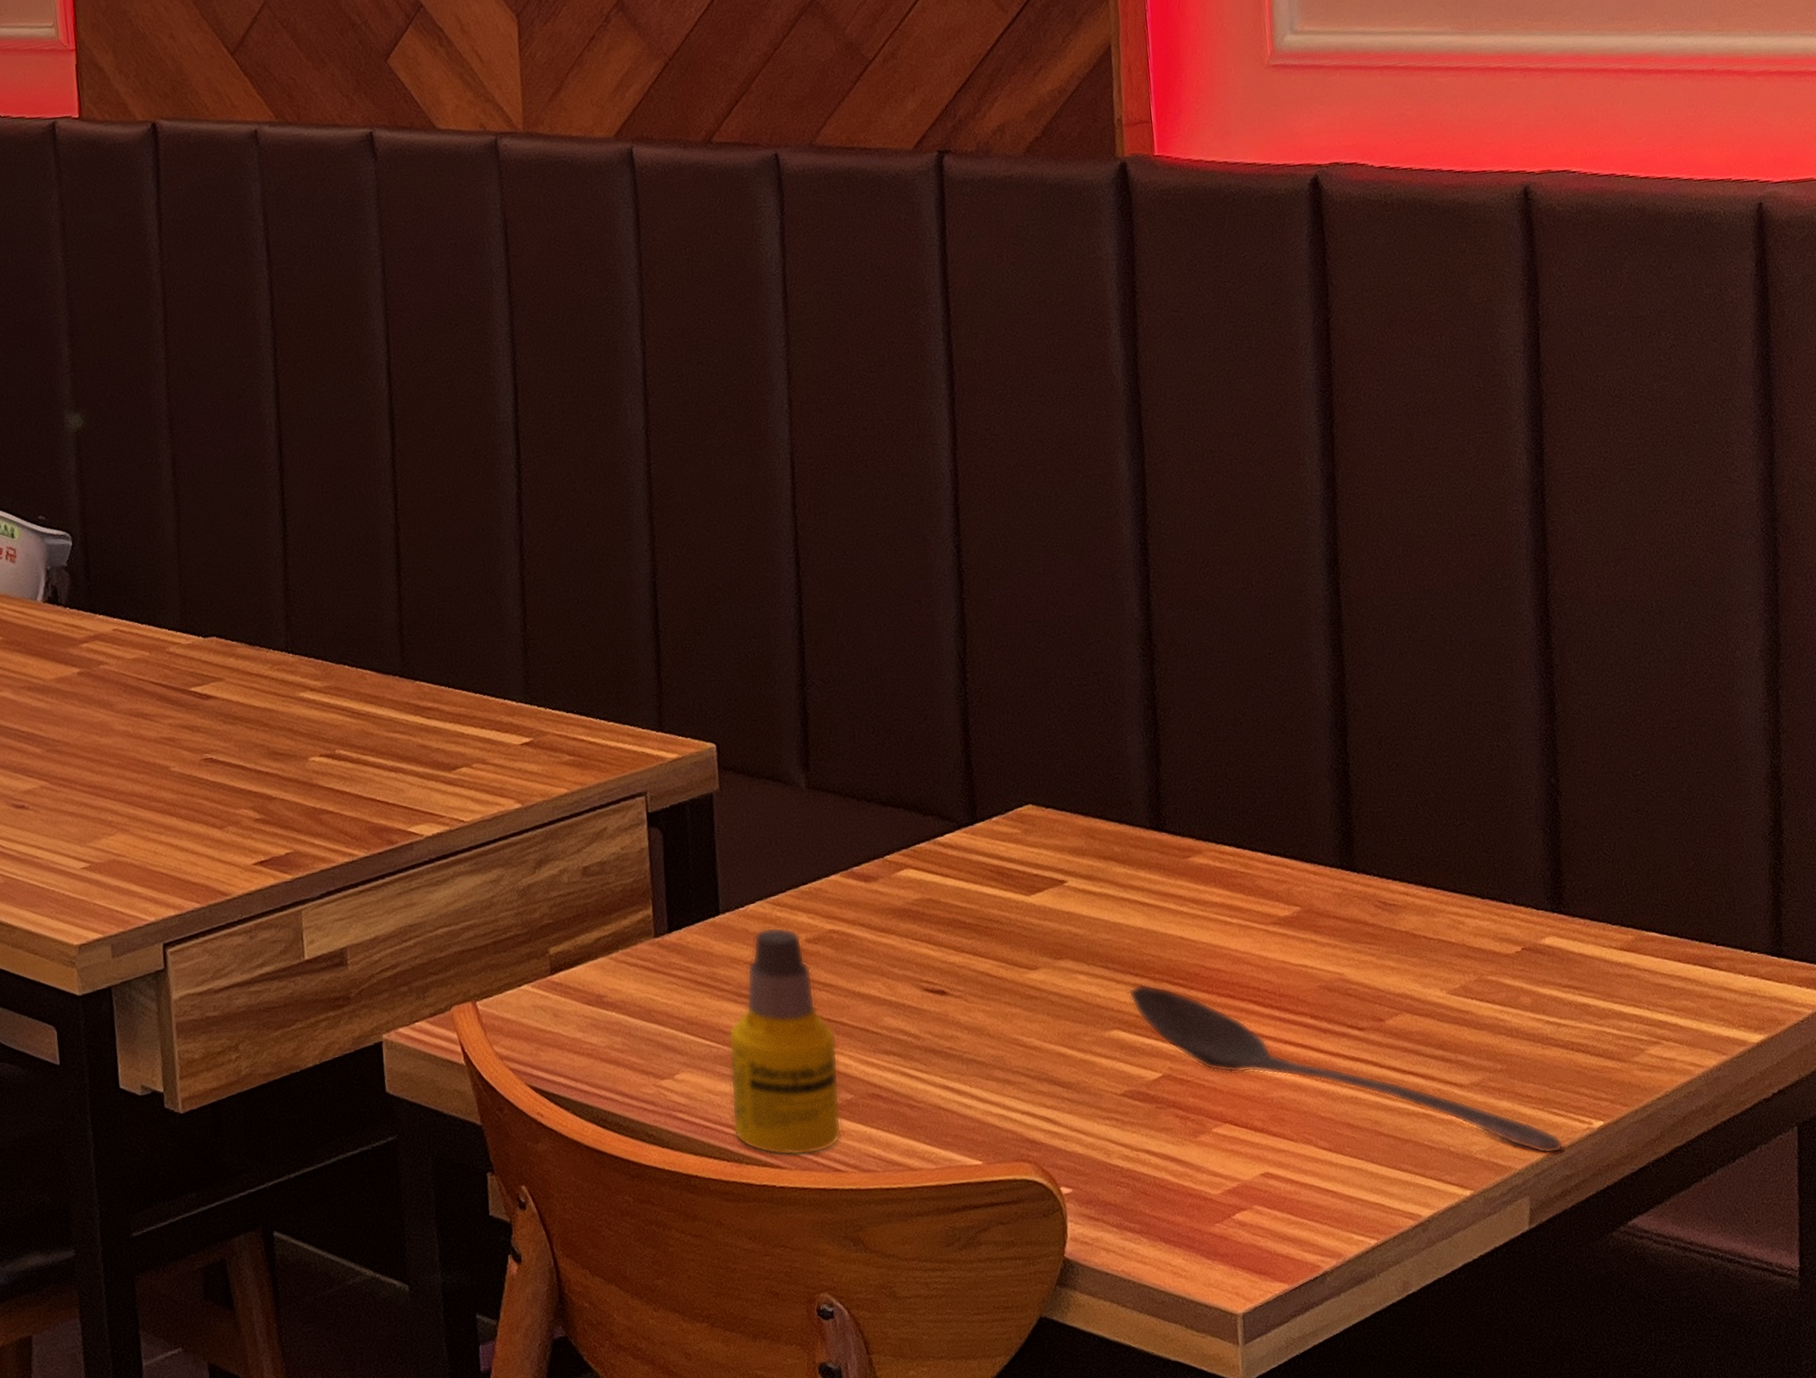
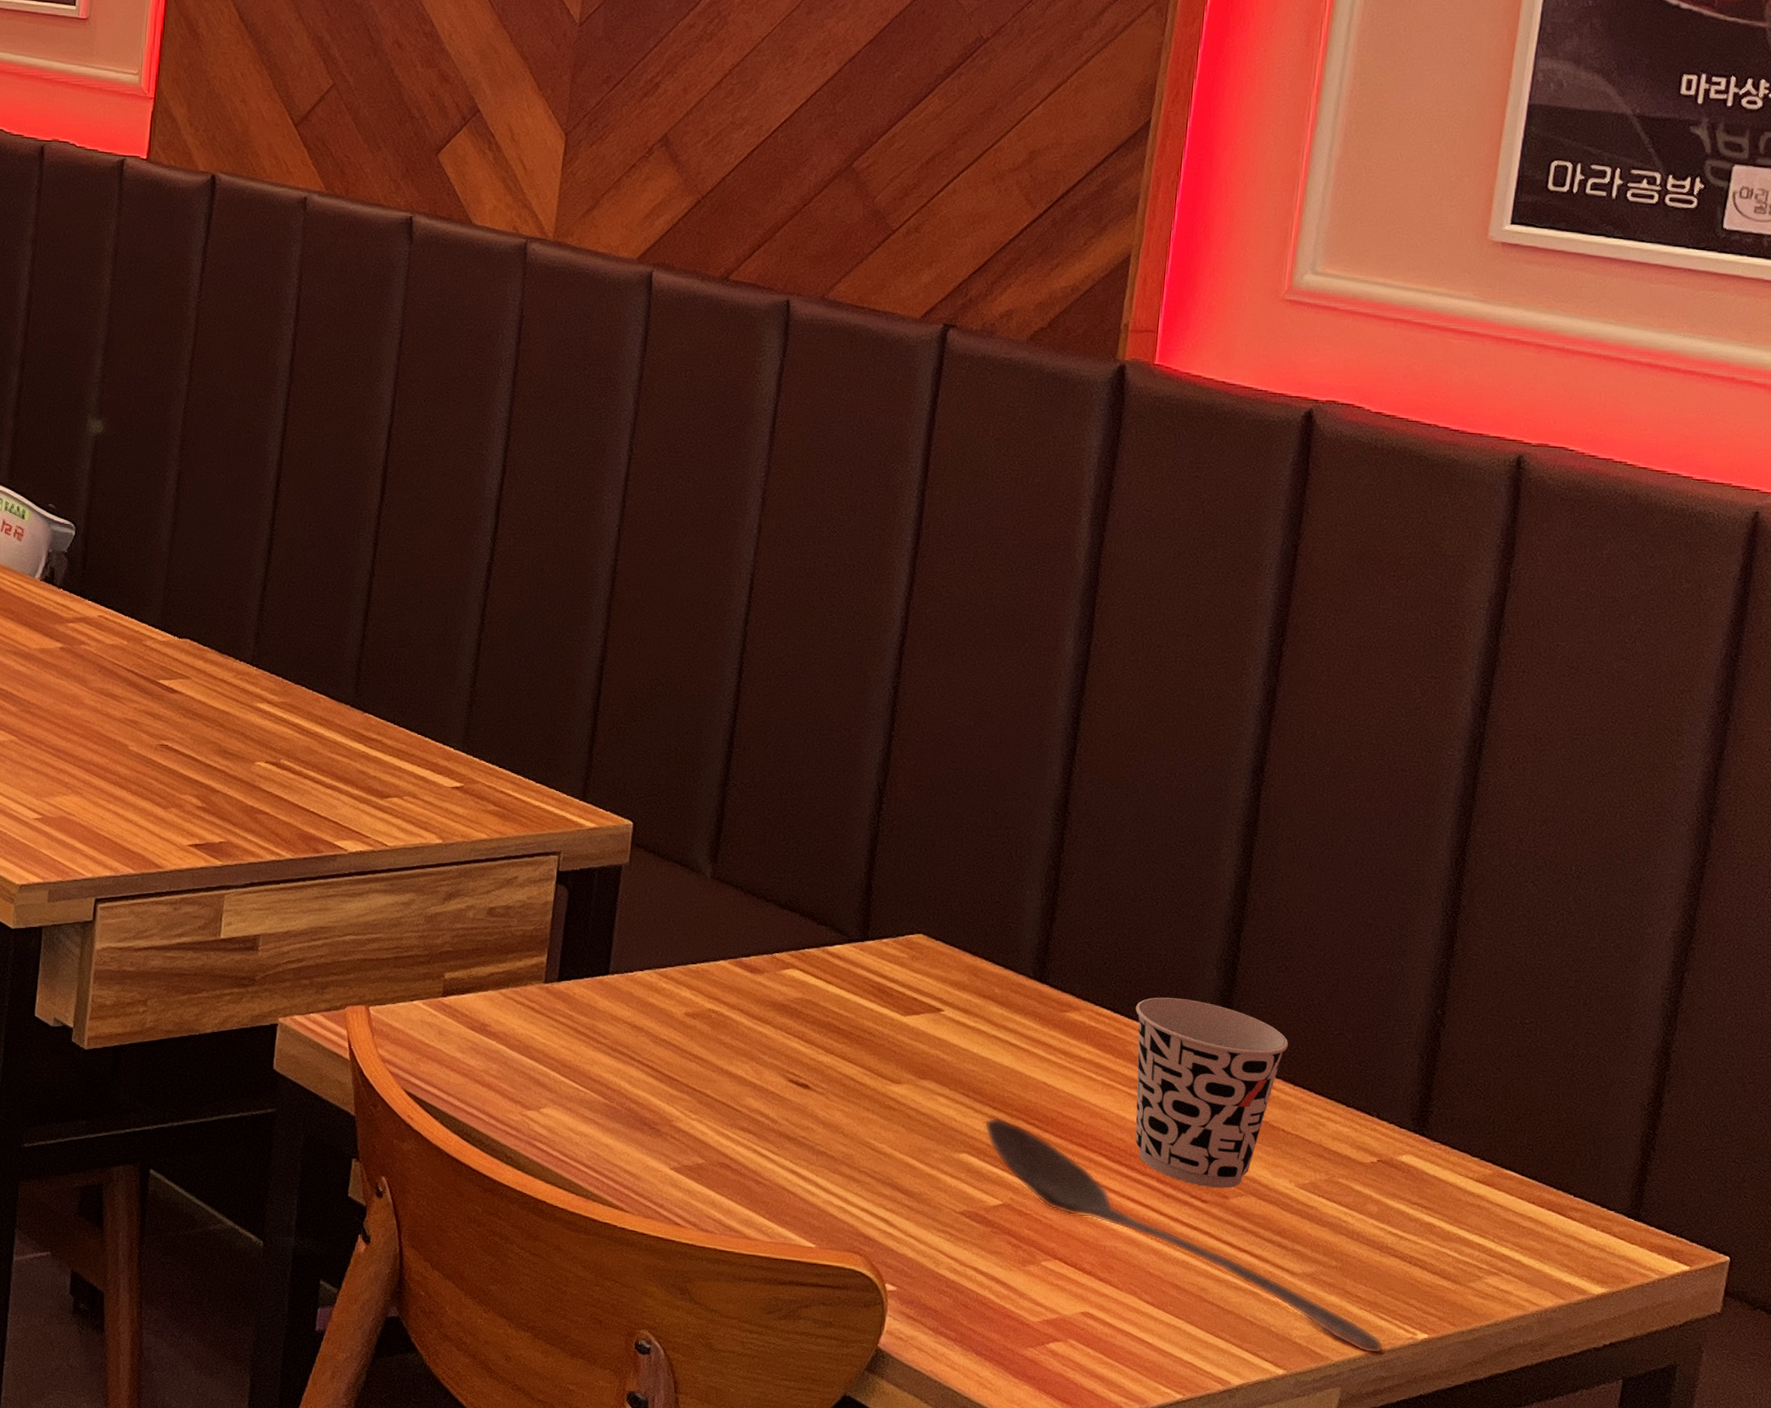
bottle: present [728,926,842,1156] -> none [586,995,699,1205]
cup: none [1257,818,1413,1014] -> present [1135,997,1288,1188]

